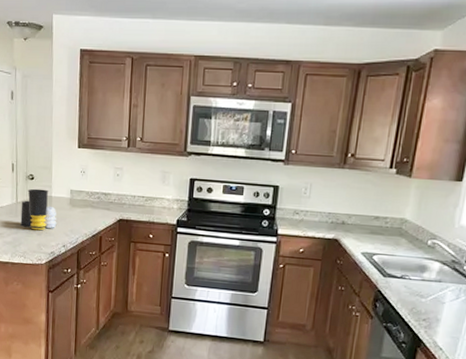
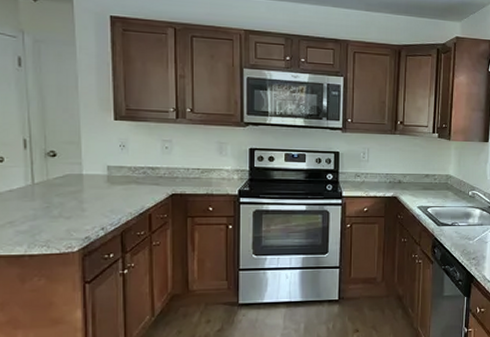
water filter: present [20,188,57,231] -> none [39,166,91,214]

